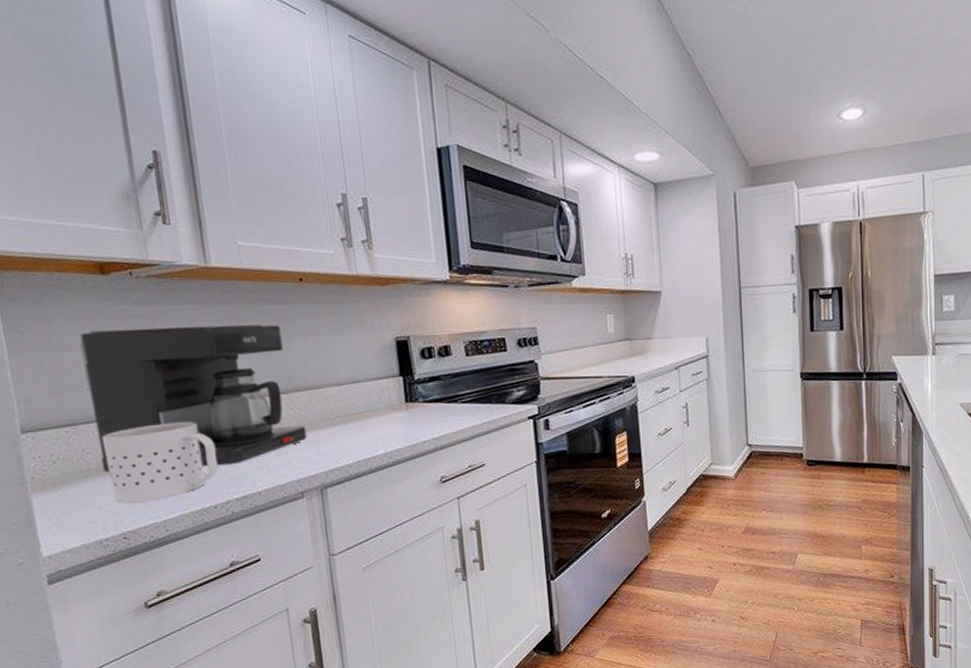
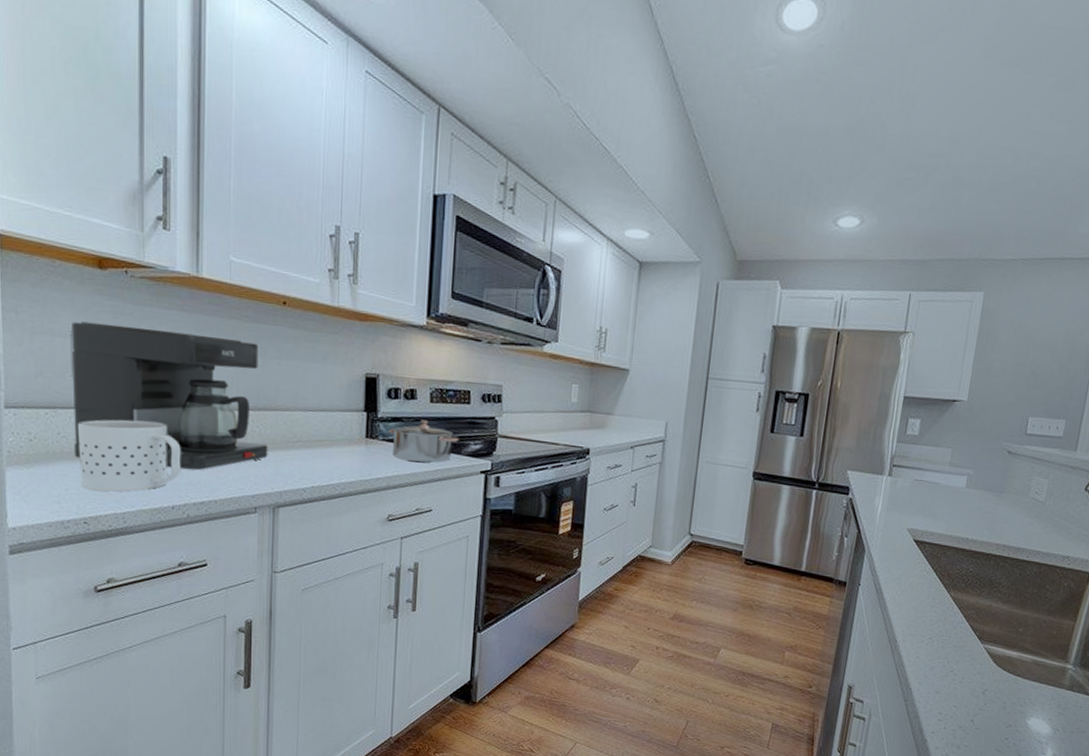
cooking pot: none [428,374,502,419] -> present [388,420,459,463]

